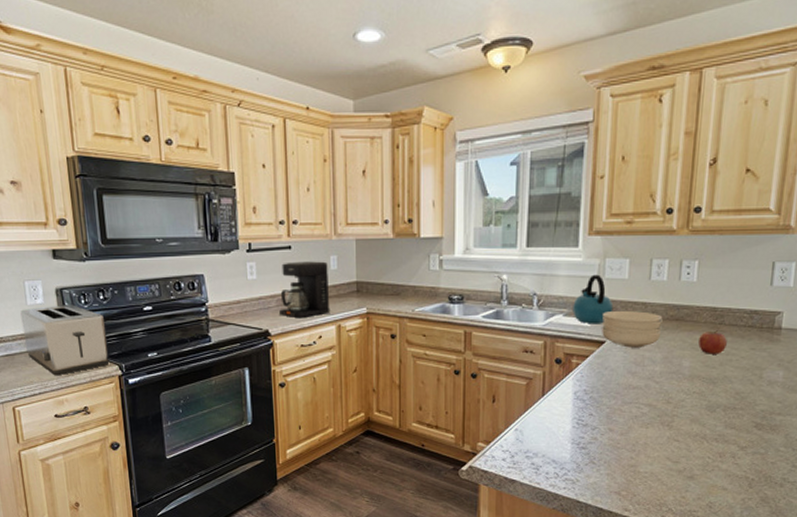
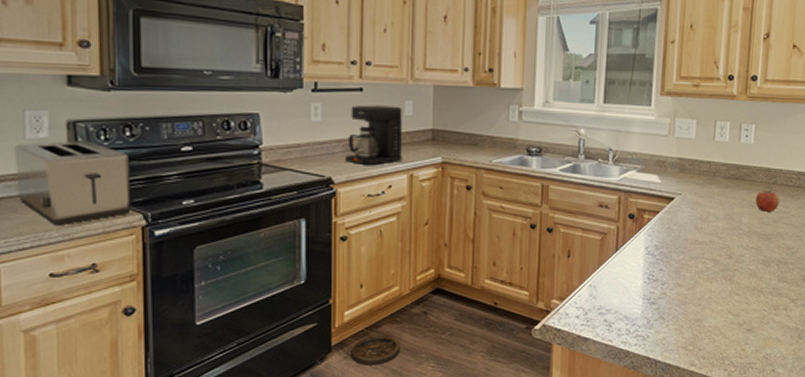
pet bowl: none [294,472,337,498] -> present [351,336,400,366]
kettle: present [572,274,614,324] -> none [645,133,682,181]
bowl: present [601,310,663,348] -> none [671,168,725,204]

